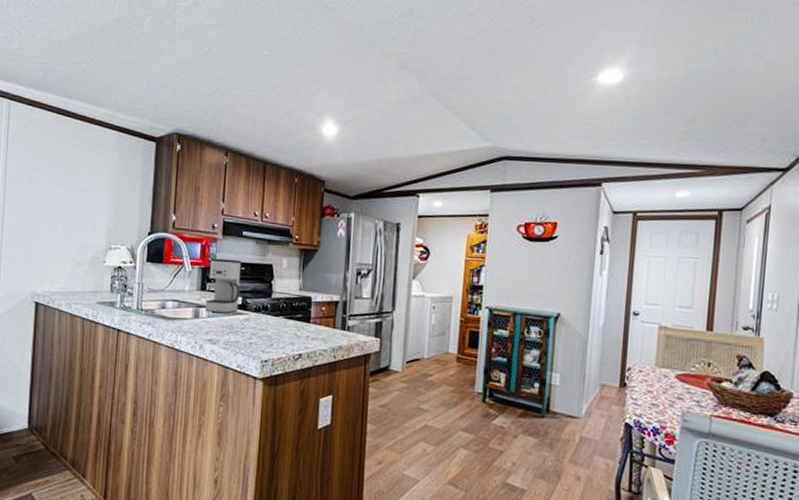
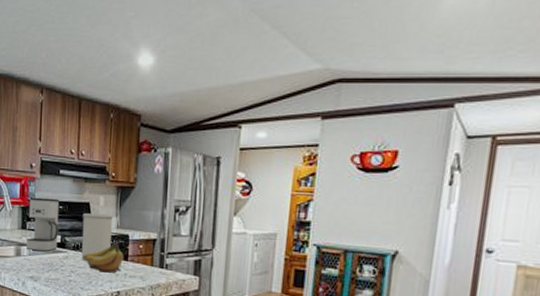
canister: none [262,275,297,324] -> present [81,213,114,262]
fruit: none [263,304,307,336] -> present [82,242,124,273]

